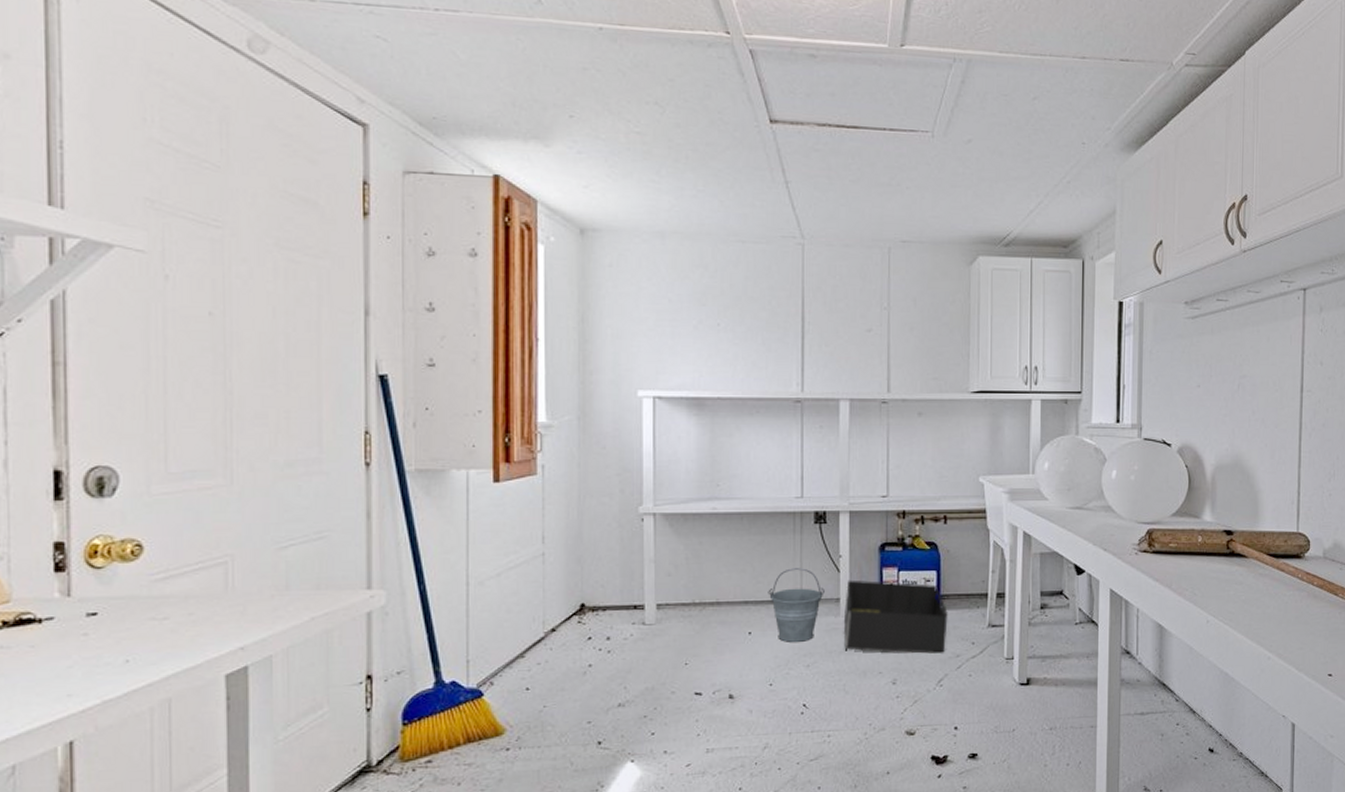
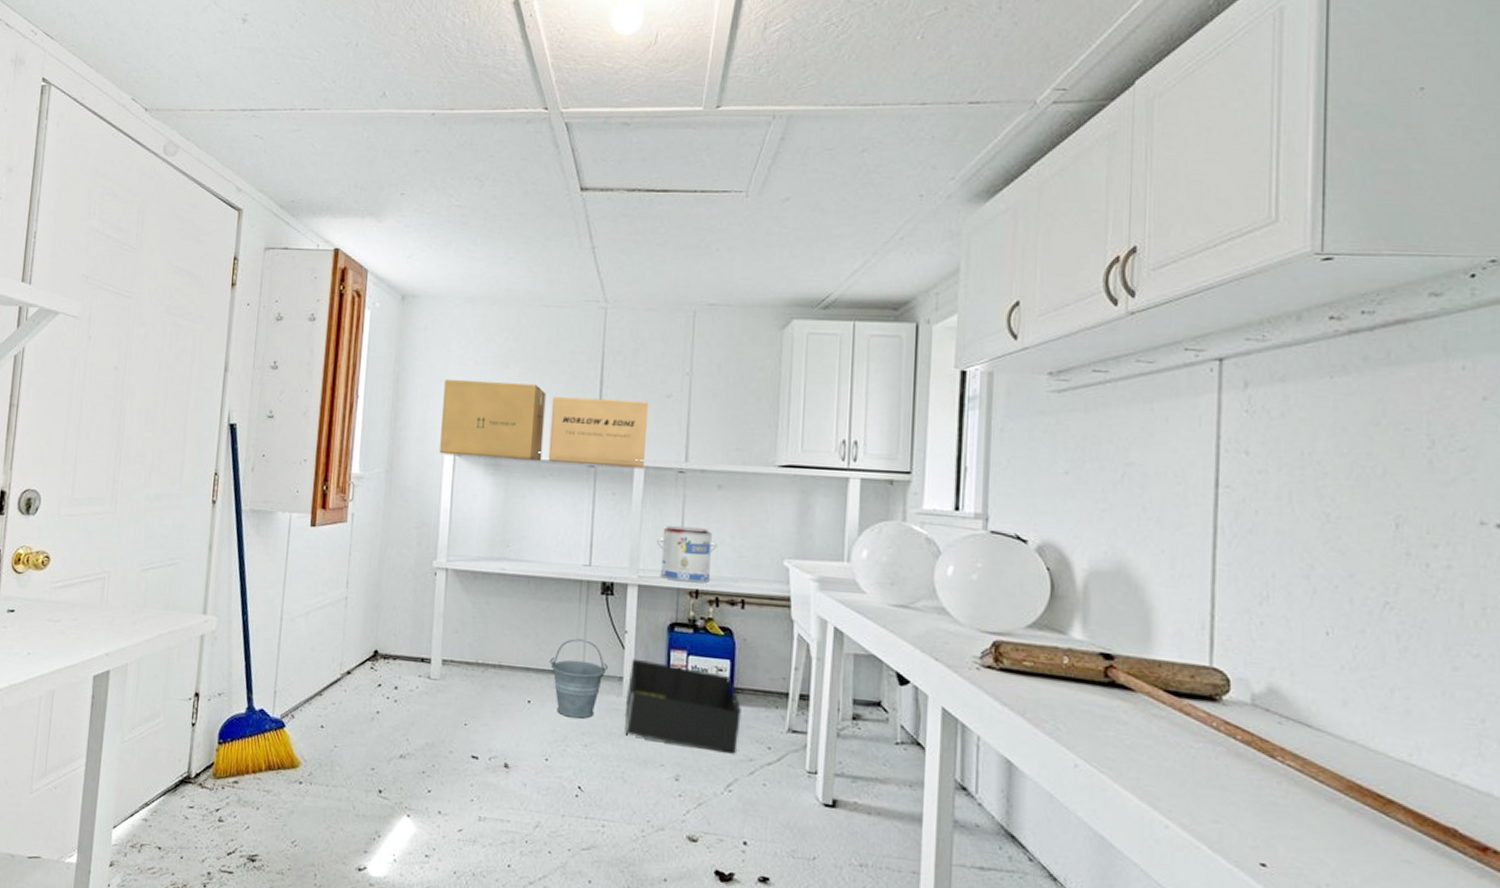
box: none [636,318,748,400] -> present [438,378,546,462]
box: none [753,333,851,401] -> present [548,396,649,469]
paint can: none [864,452,920,505] -> present [656,525,717,583]

